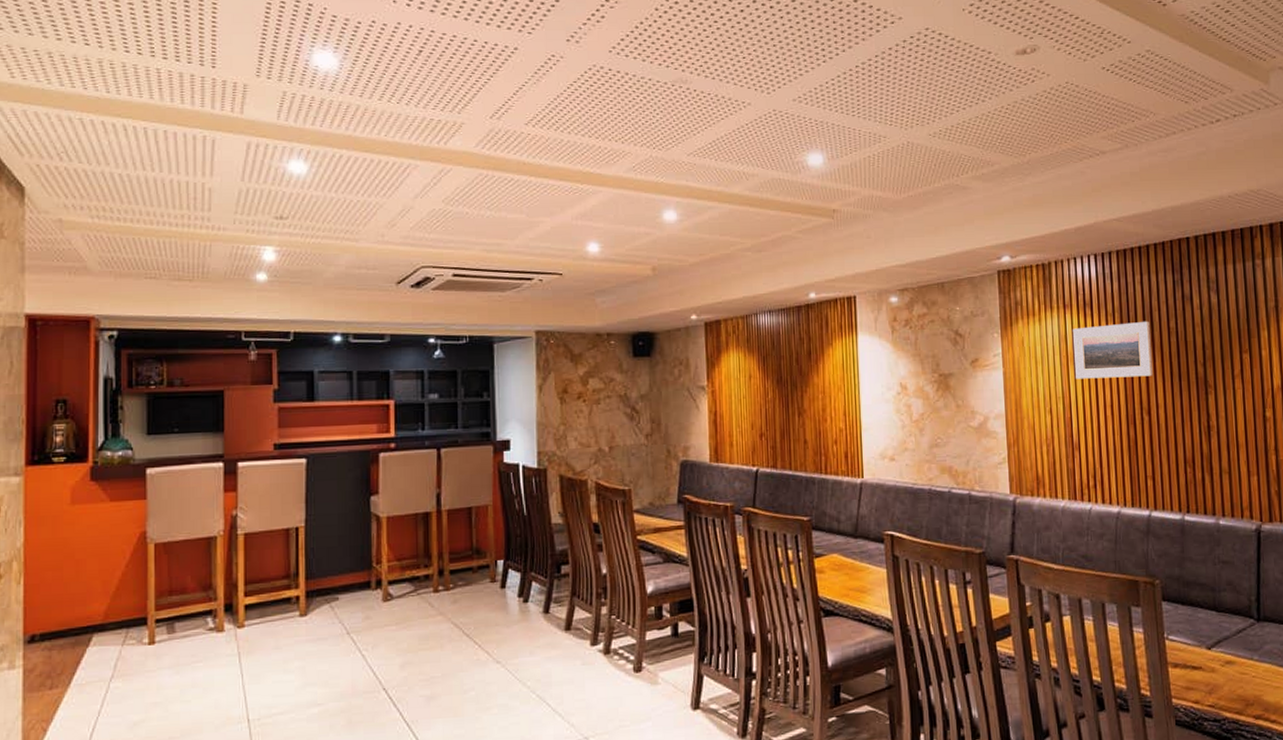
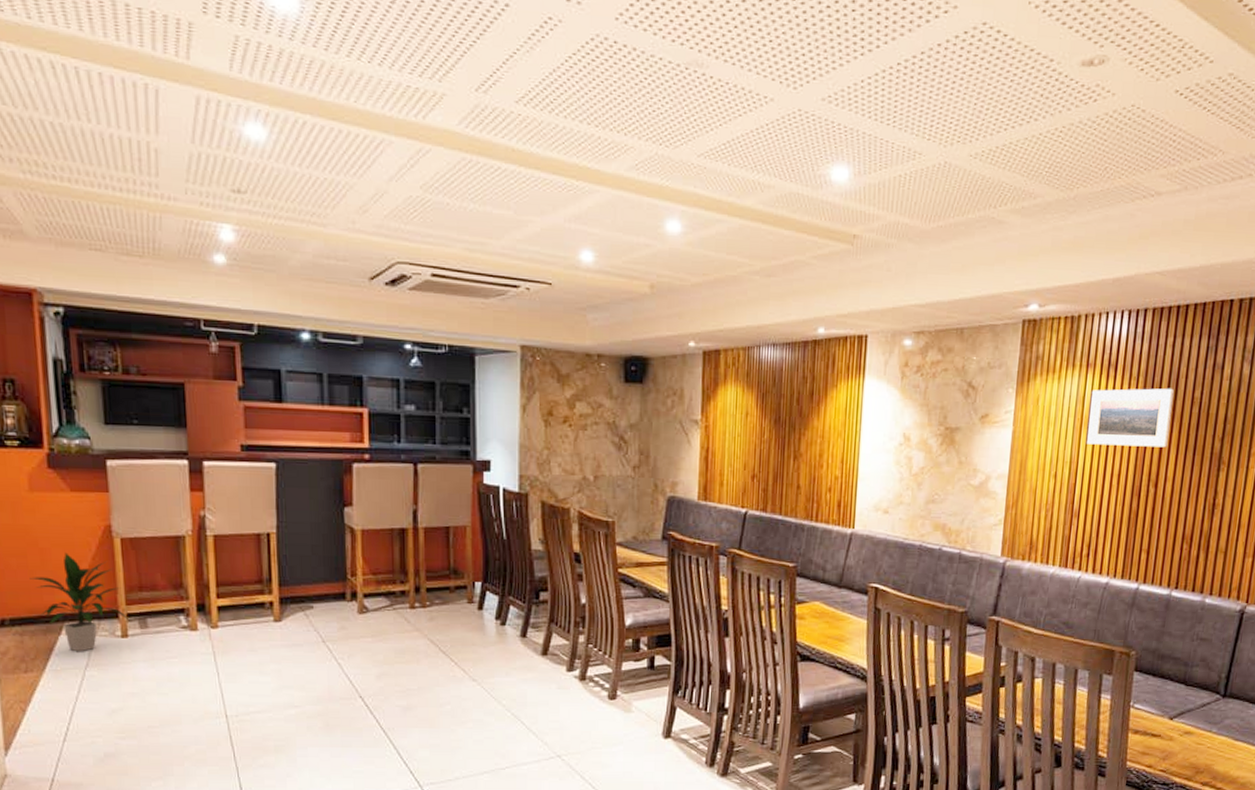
indoor plant: none [63,562,158,664] -> present [29,552,130,652]

